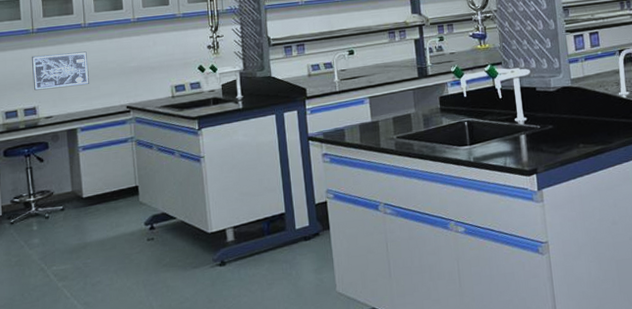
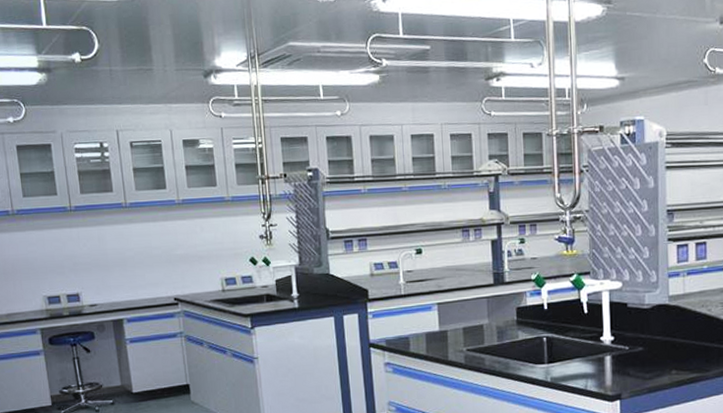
wall art: present [31,51,89,91] -> none [70,234,134,275]

